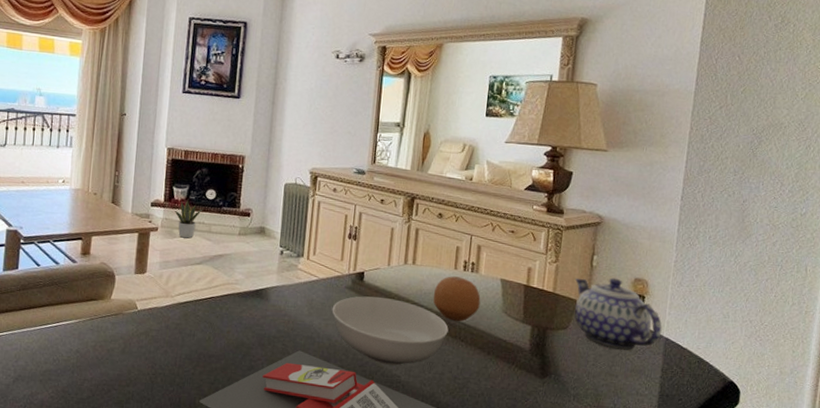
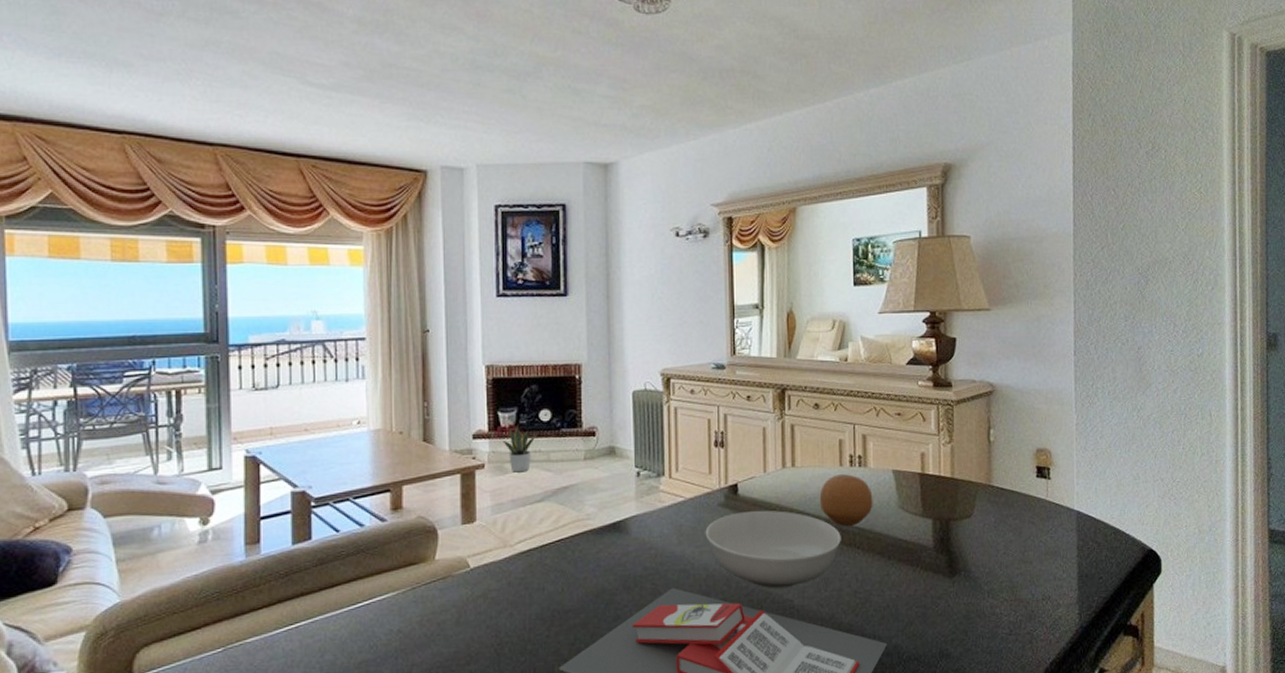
teapot: present [574,277,662,350] -> none [972,451,1072,532]

